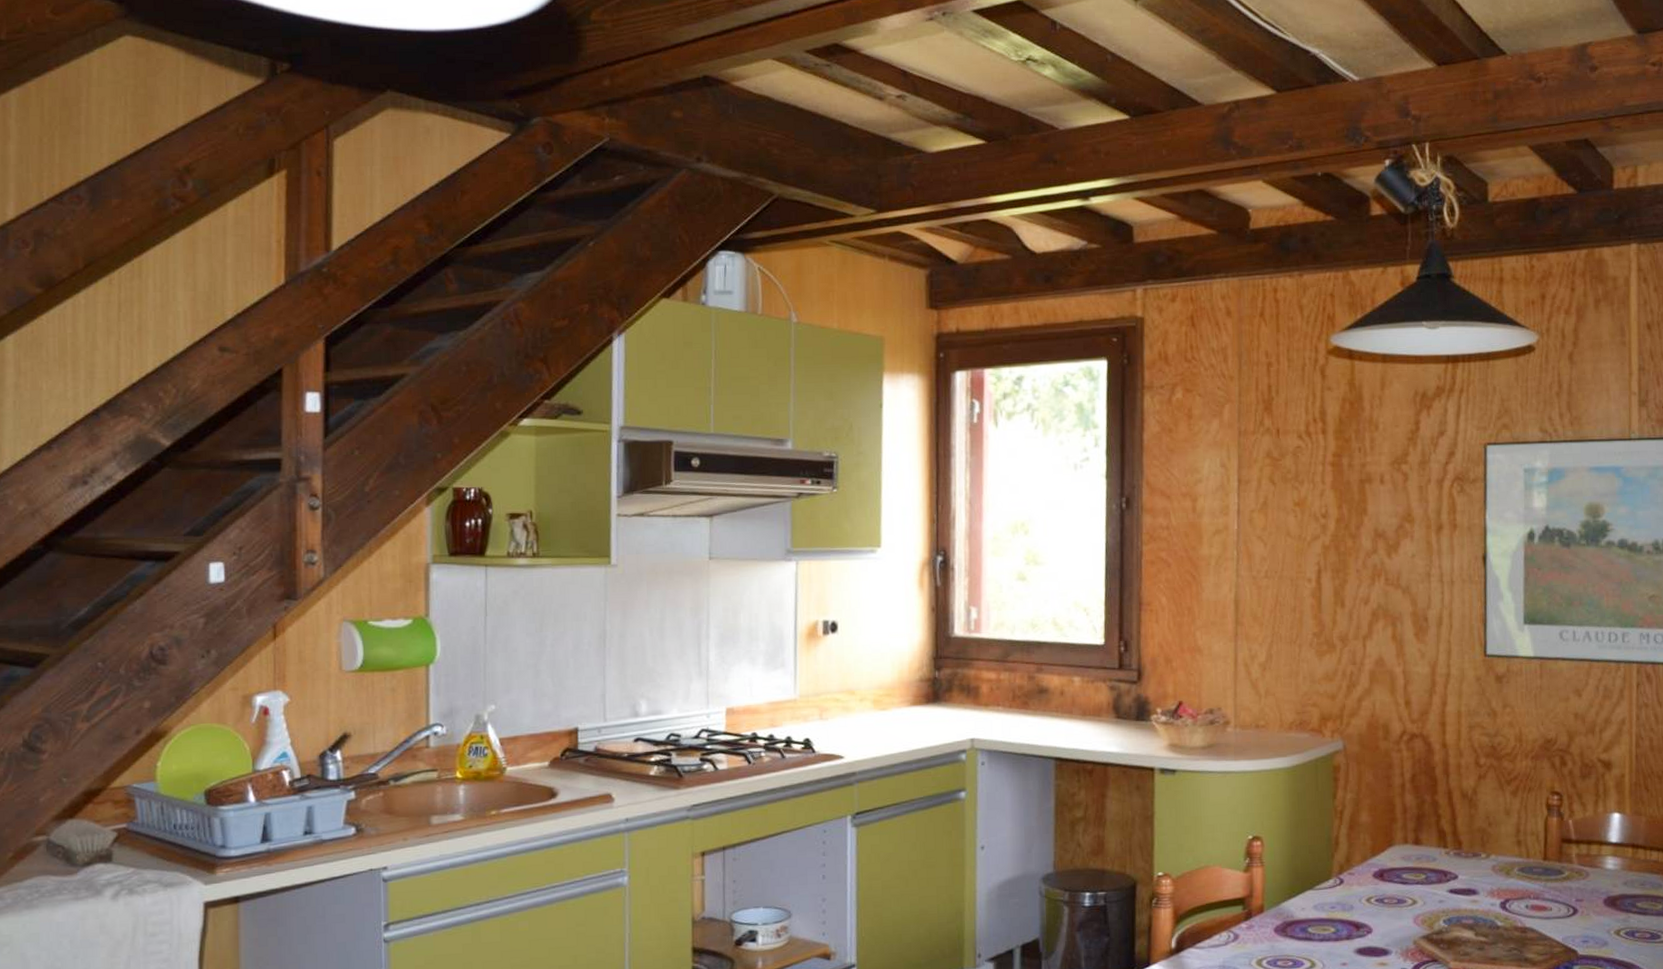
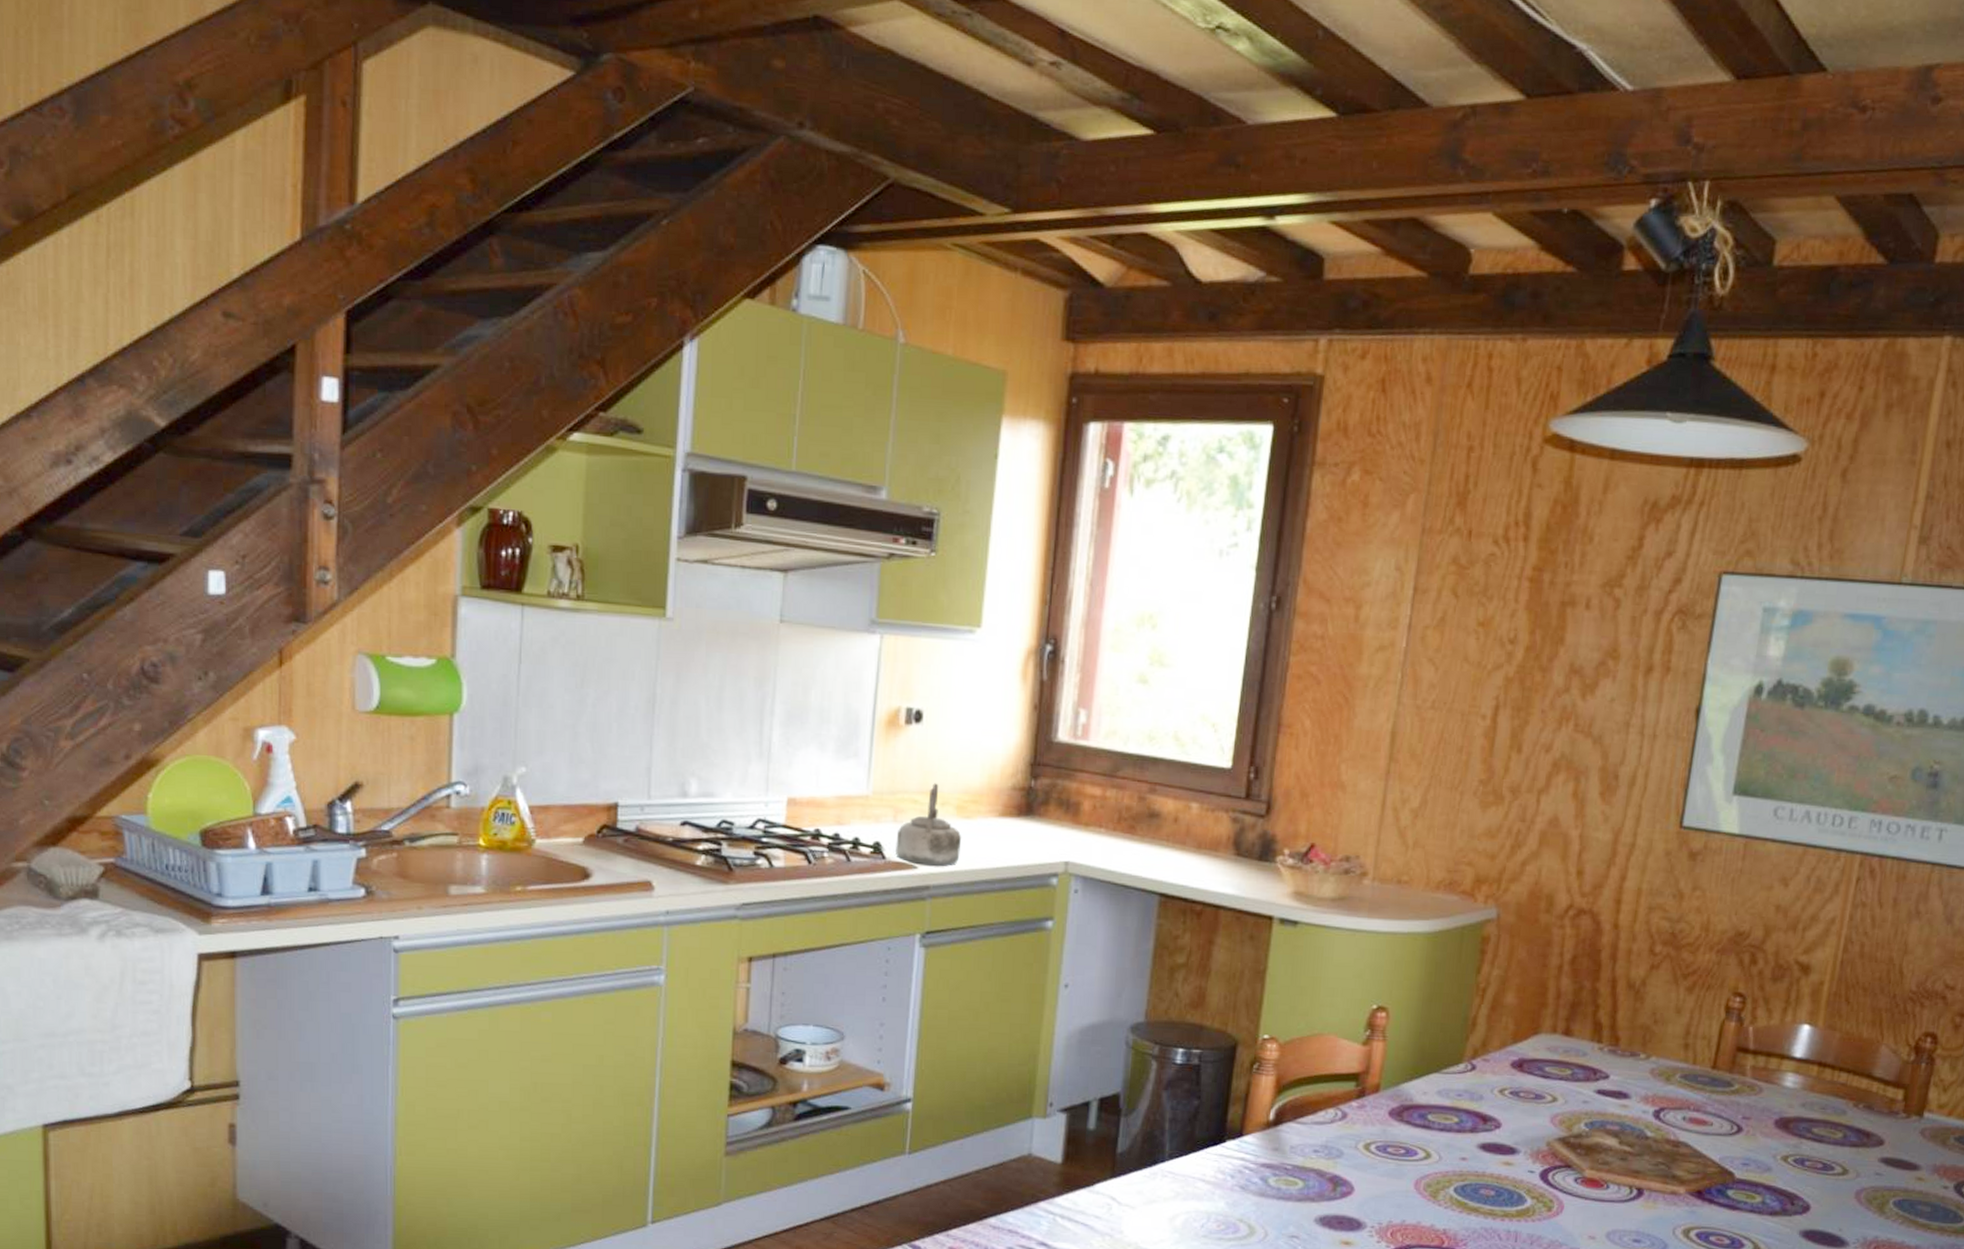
kettle: none [823,682,880,756] -> present [896,783,962,867]

